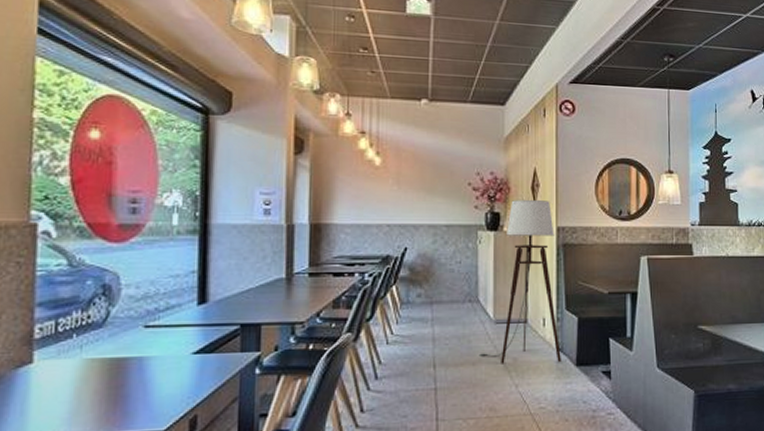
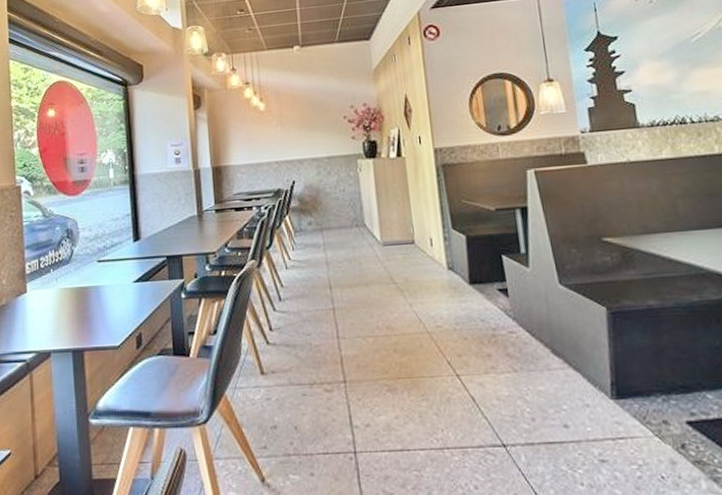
floor lamp: present [479,200,561,364] -> none [370,124,453,285]

